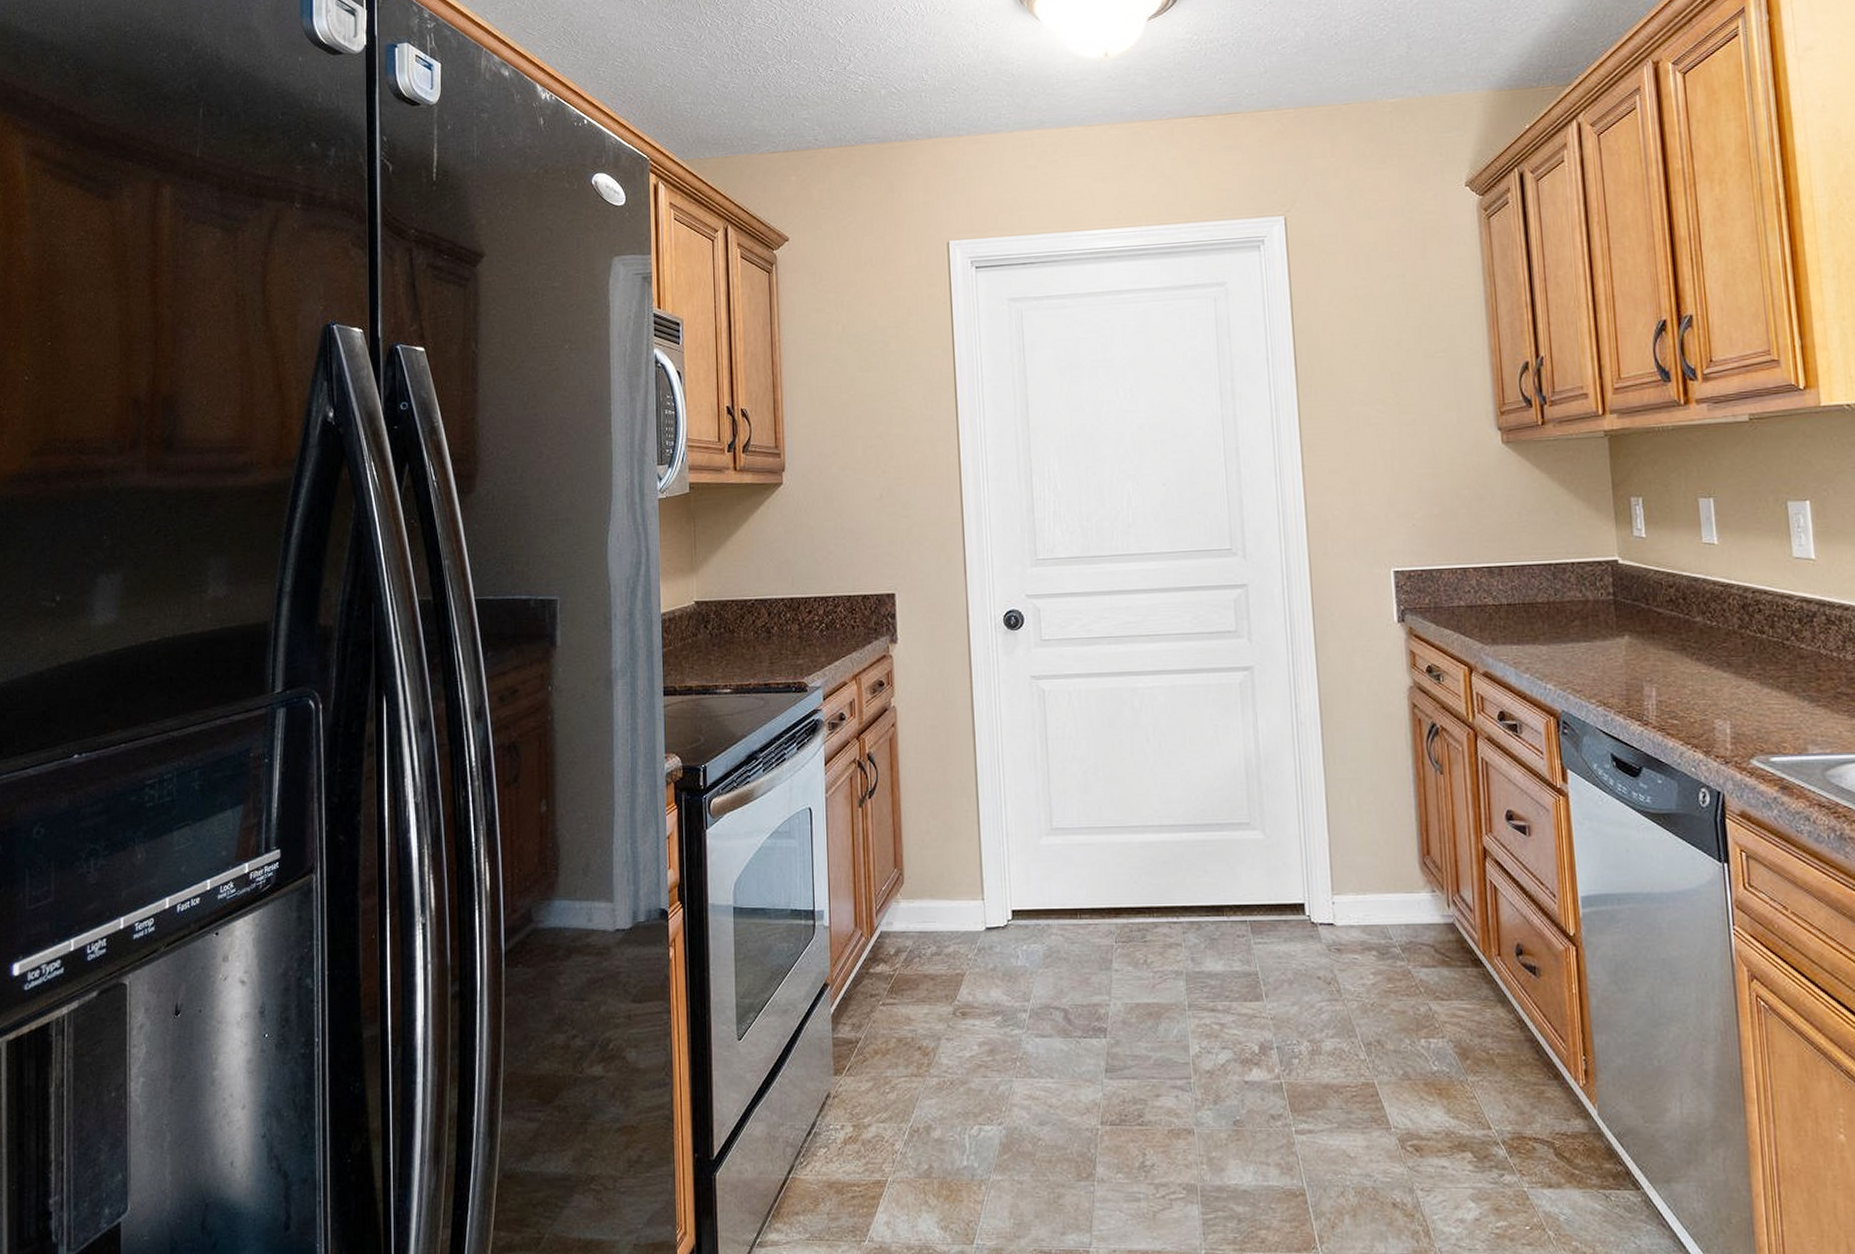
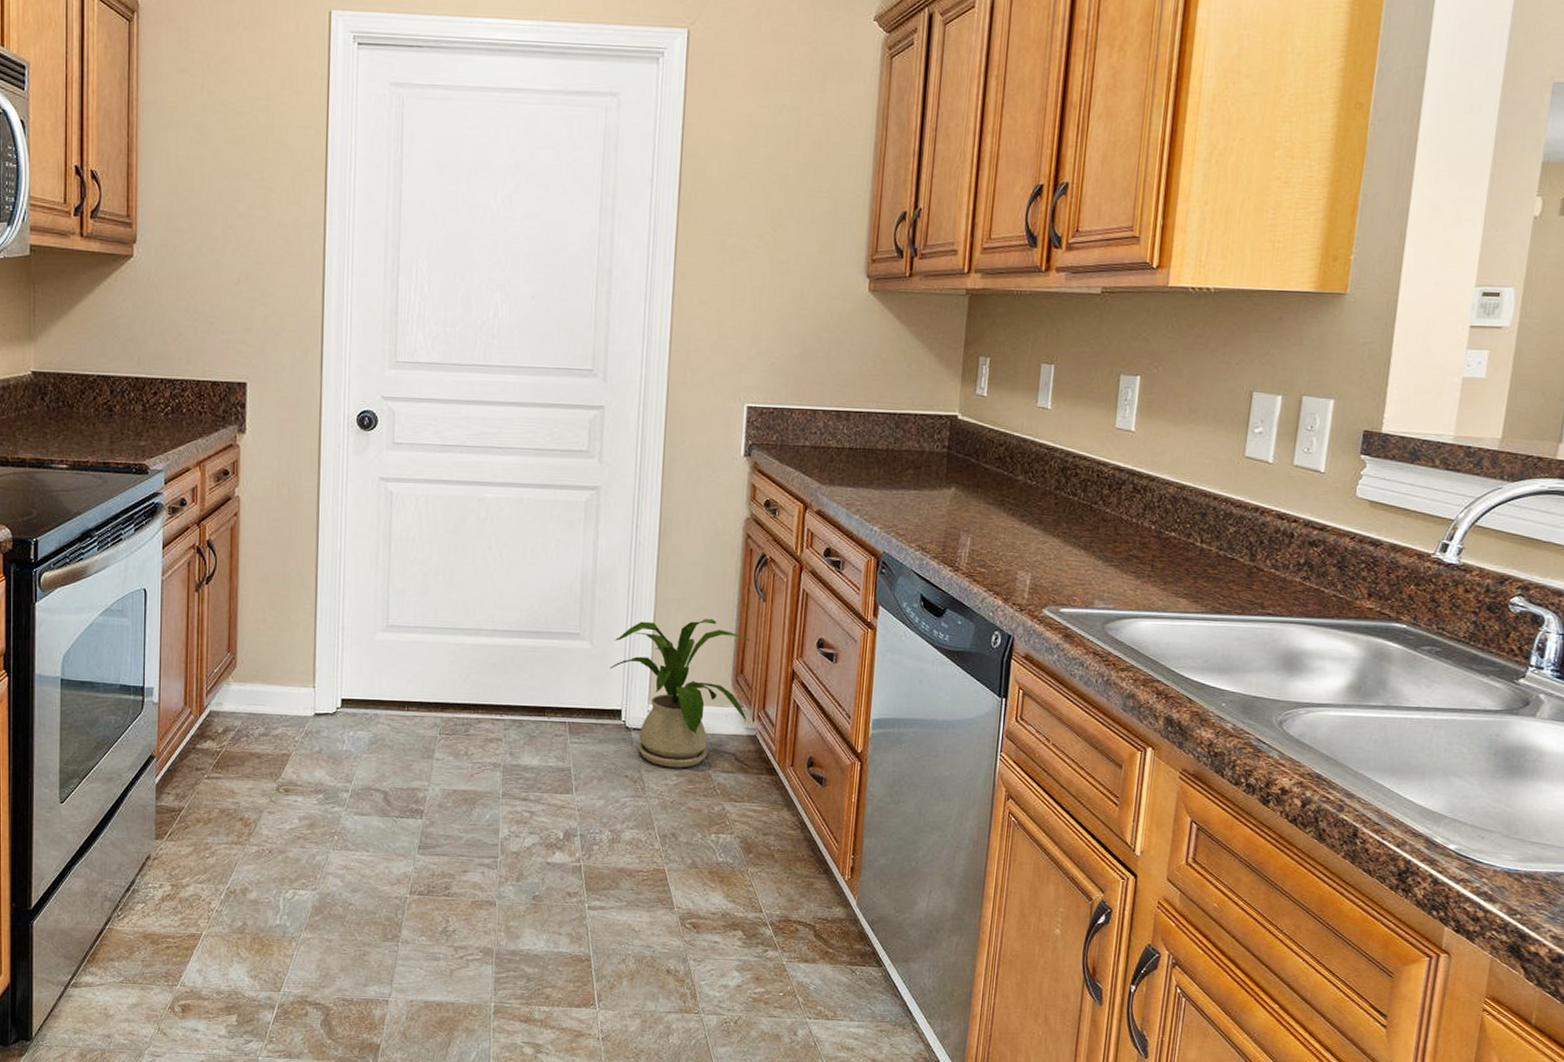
house plant: none [1286,797,1441,965] -> present [609,619,751,768]

